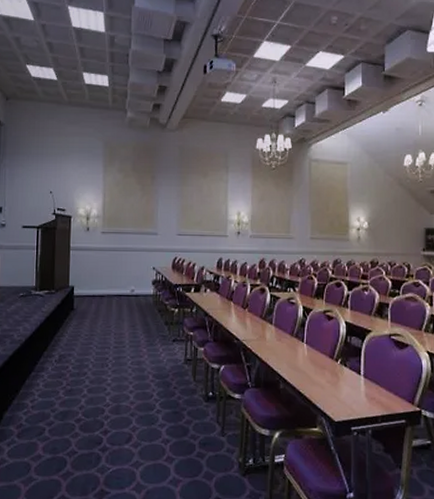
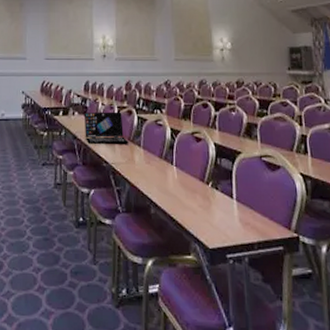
laptop: none [216,289,260,322] -> present [85,112,129,145]

